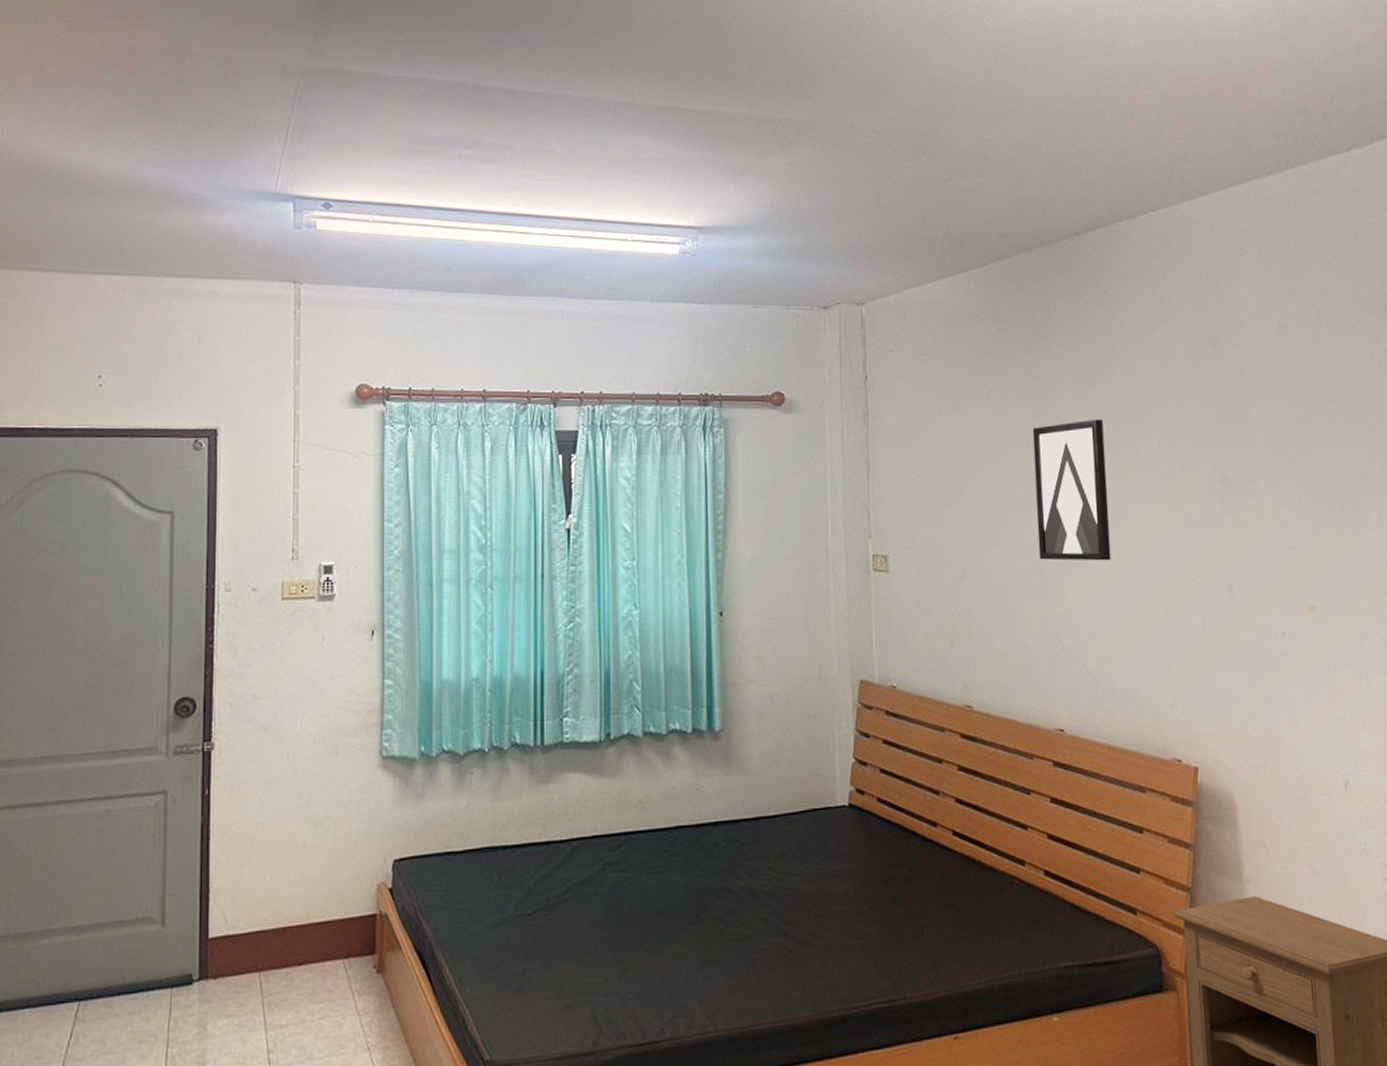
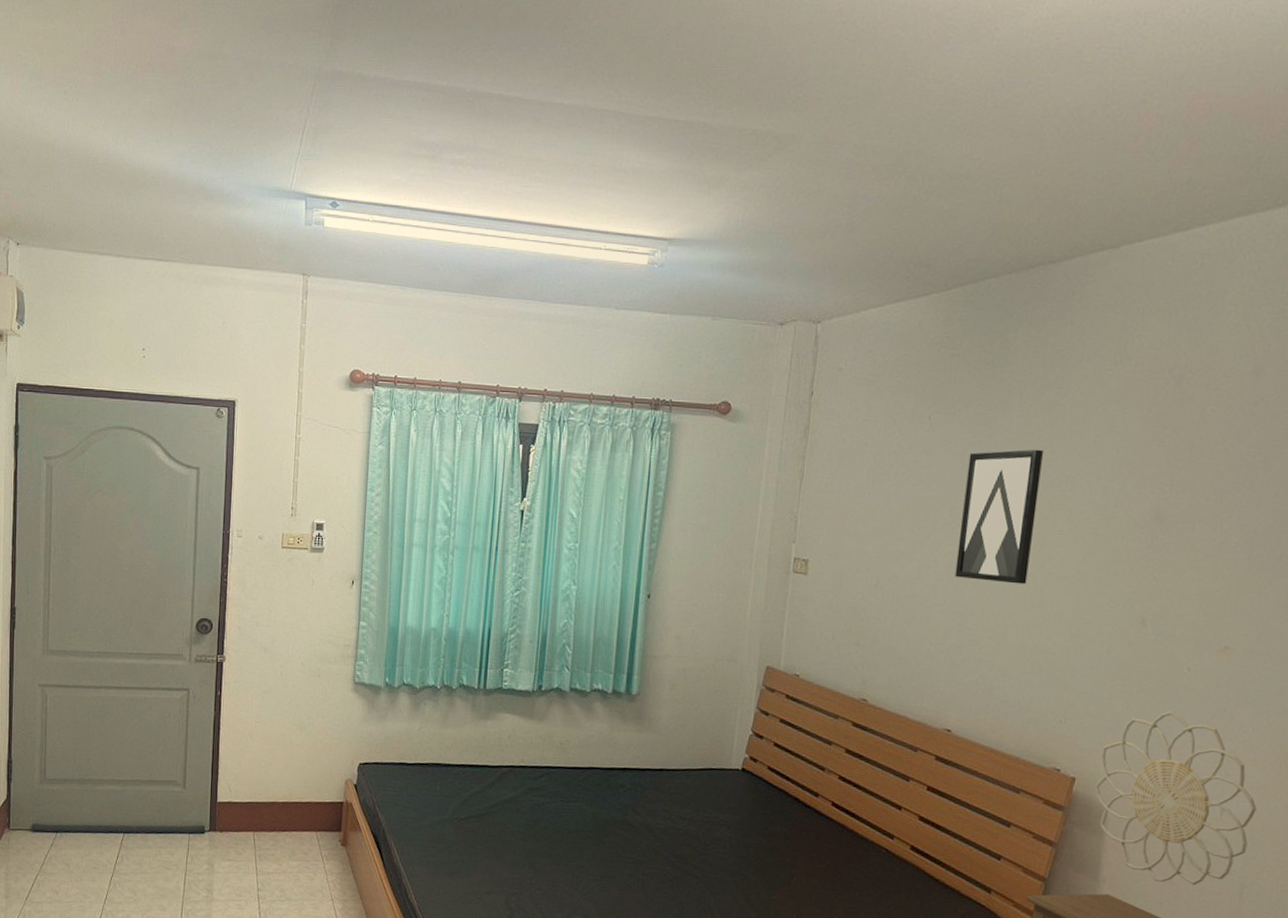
decorative wall piece: none [1217,681,1378,874] -> present [1094,711,1257,885]

